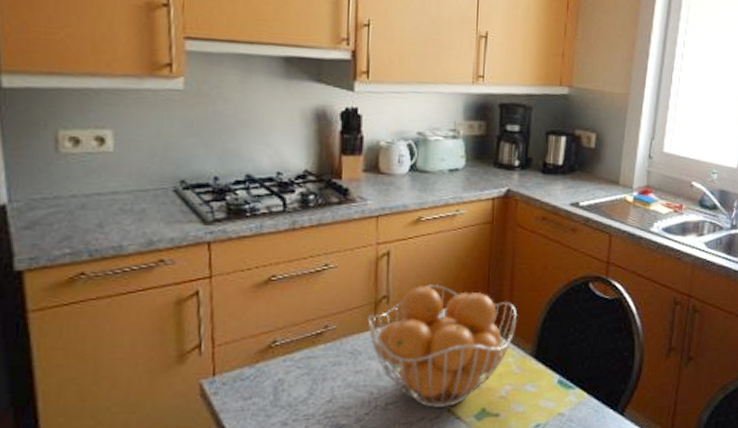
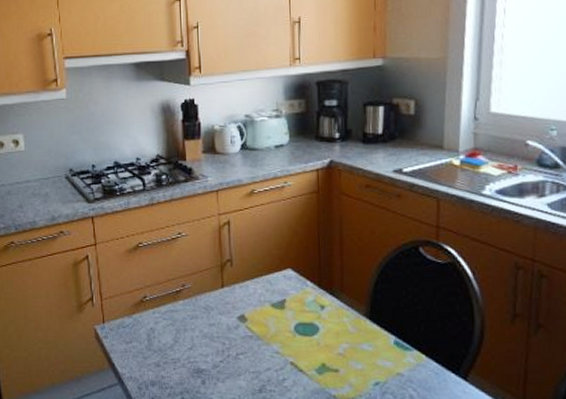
fruit basket: present [367,284,517,408] -> none [216,249,348,360]

